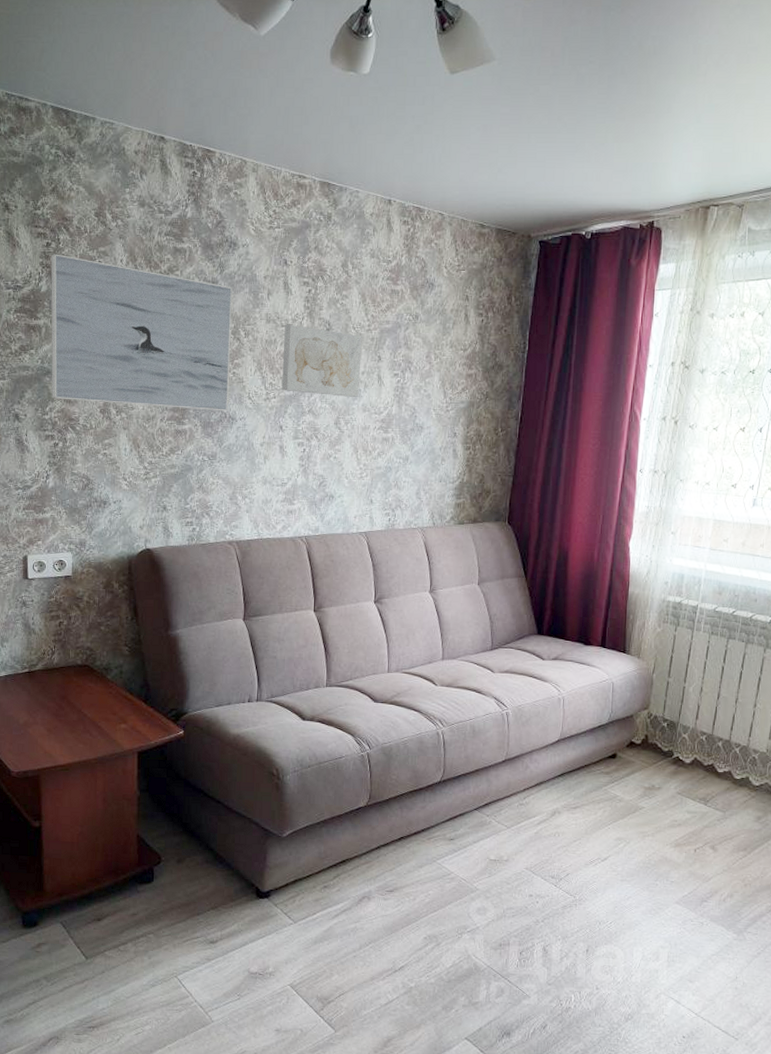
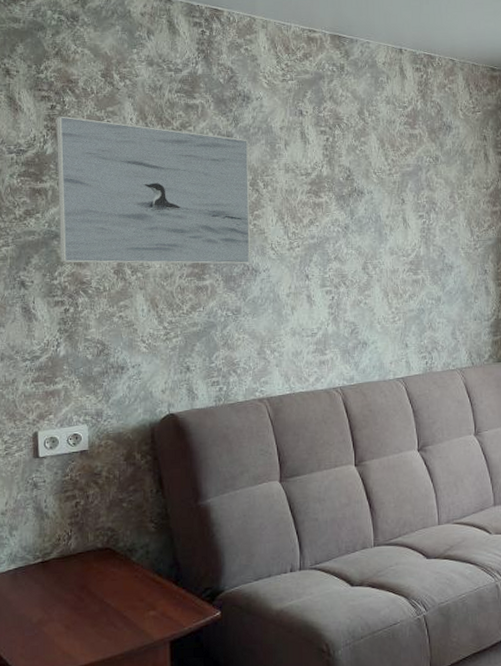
wall art: present [281,324,362,397] -> none [304,172,385,241]

